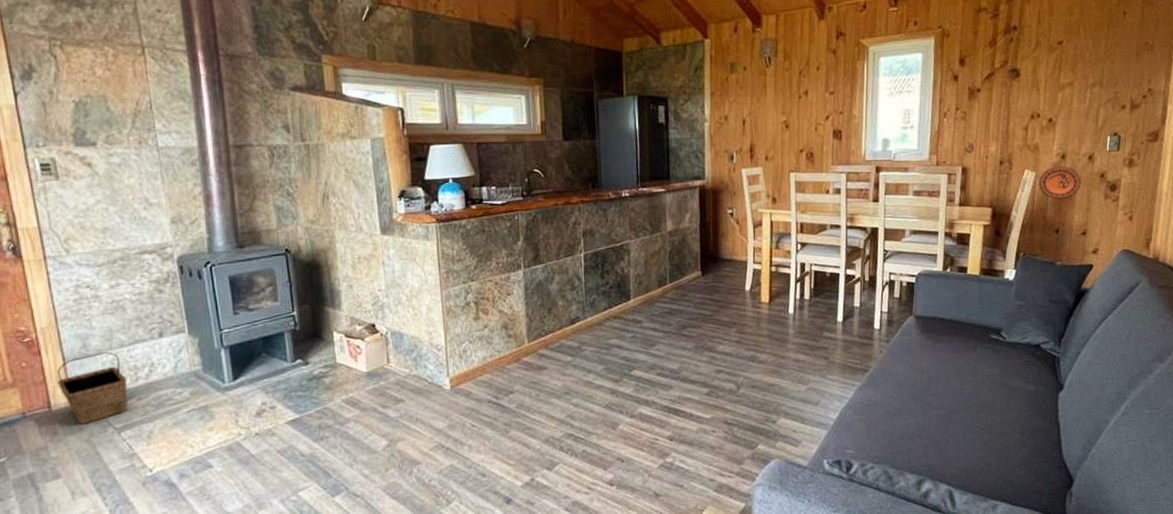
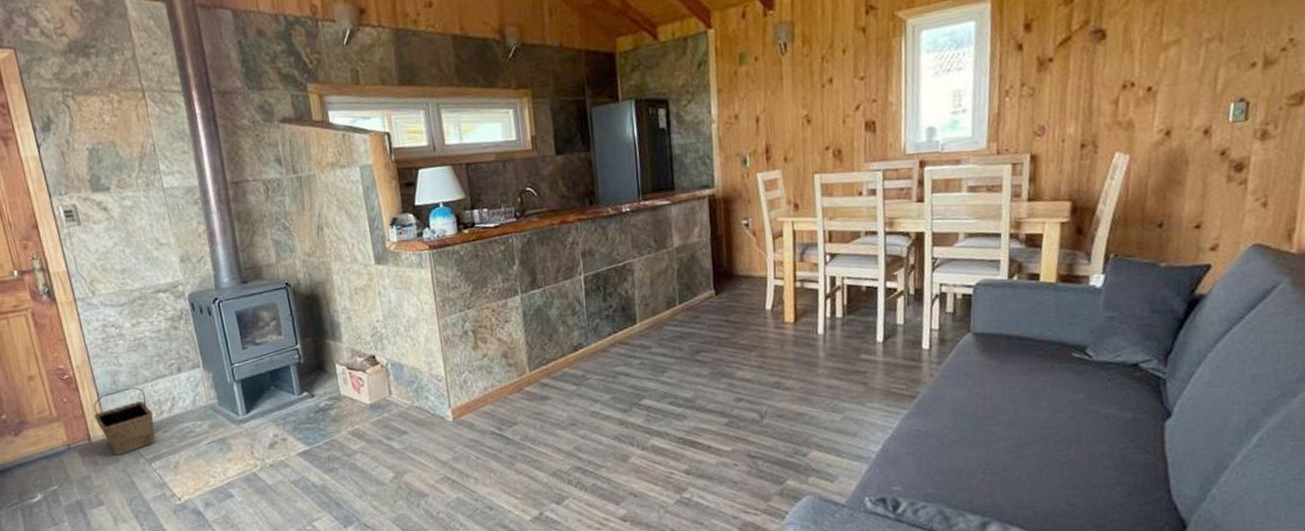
decorative plate: present [1038,166,1081,200] -> none [1134,145,1194,187]

